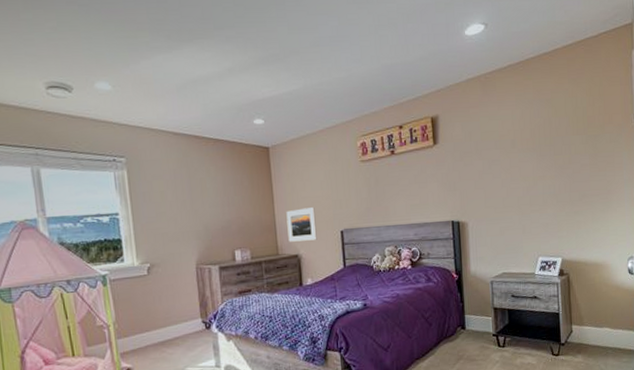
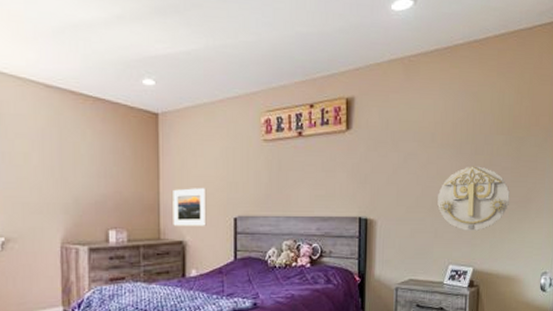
wall decoration: none [522,165,591,225] -> present [437,166,510,231]

